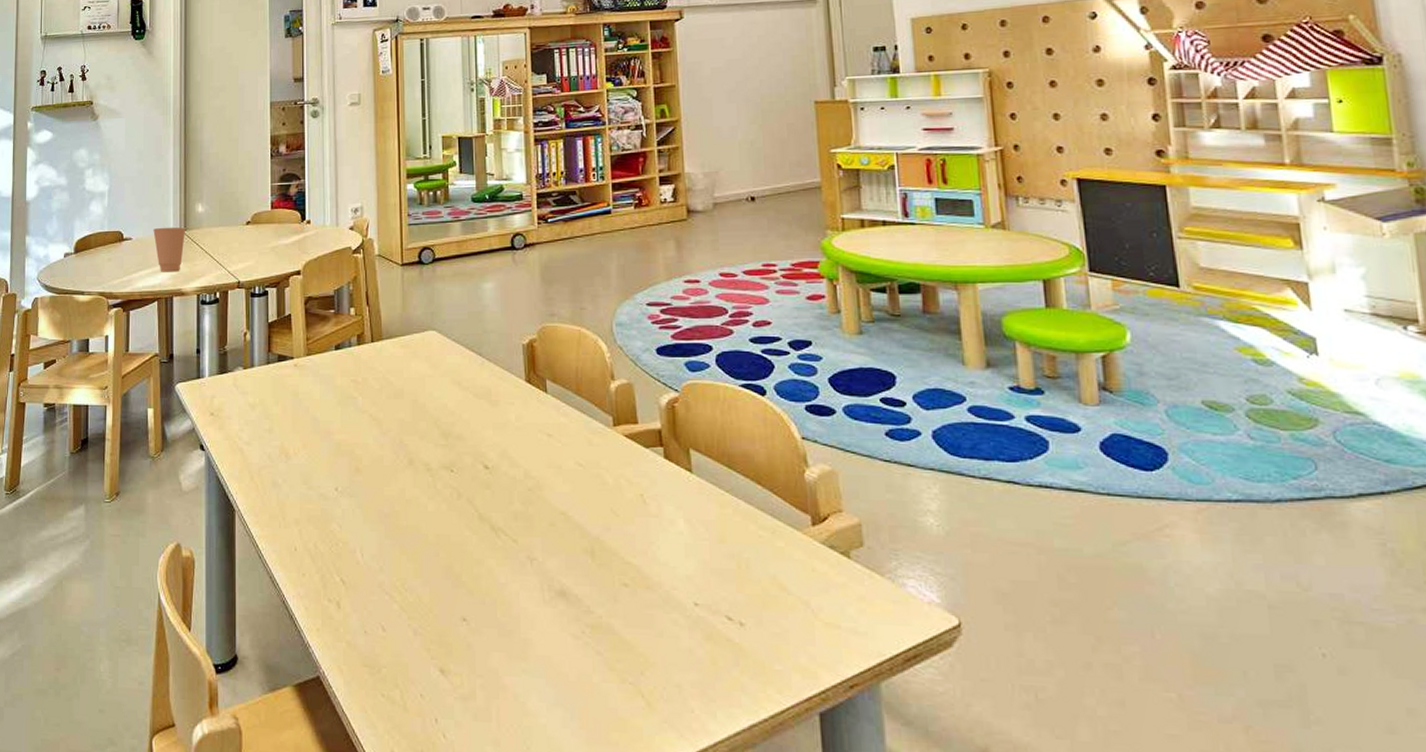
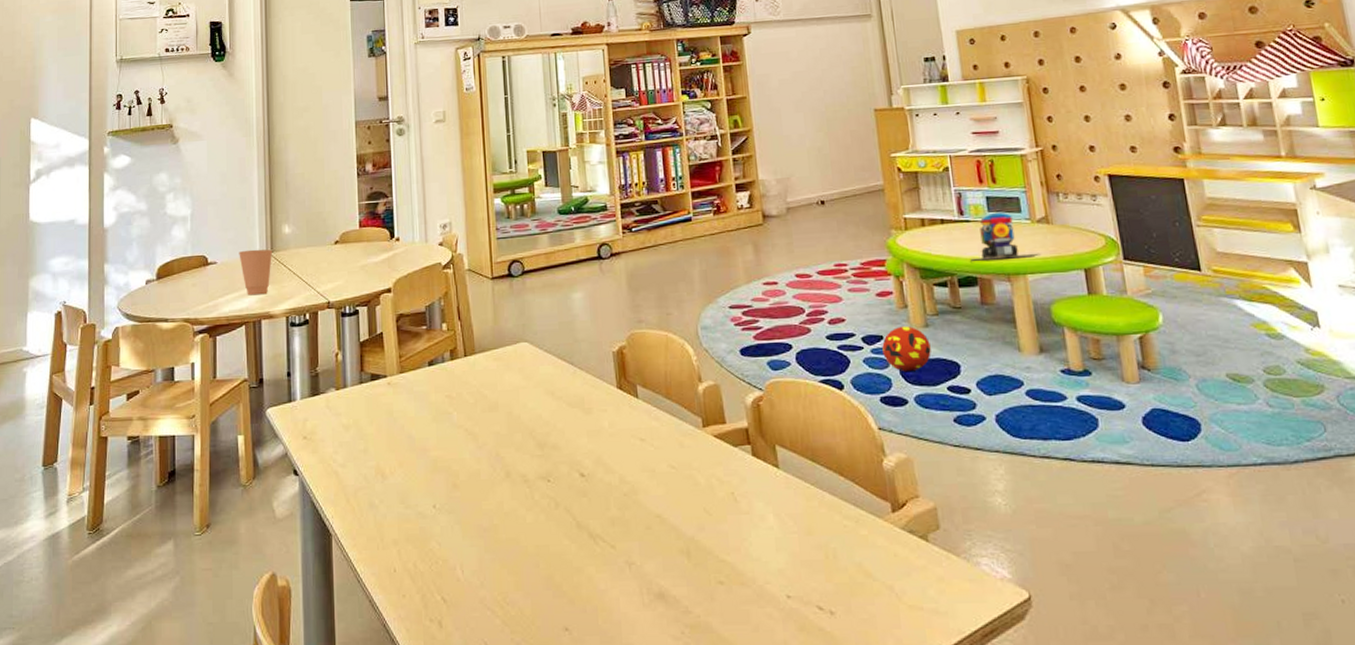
ball: none [810,332,864,381] -> present [882,325,931,372]
toy train: none [913,216,994,268] -> present [970,213,1041,263]

